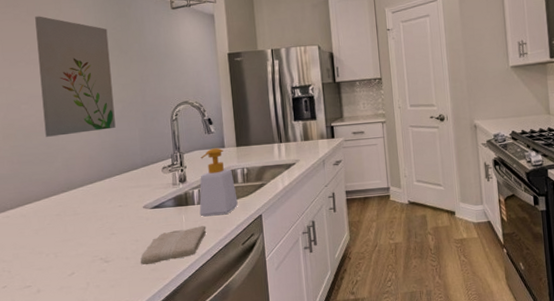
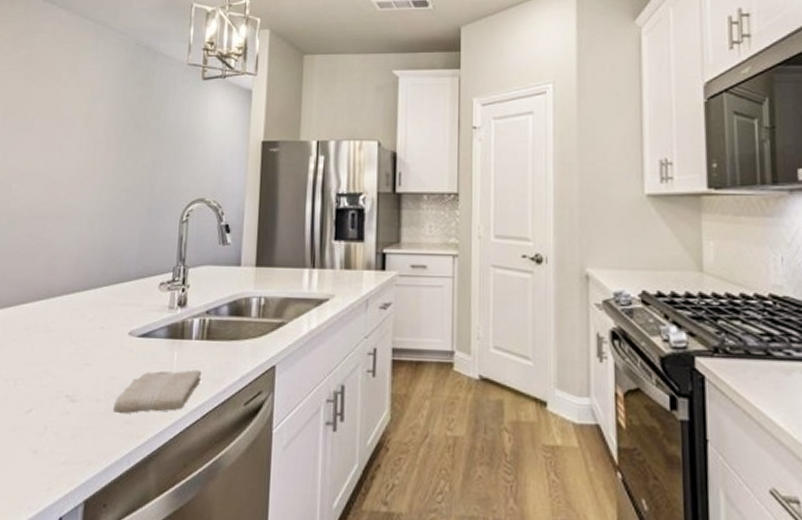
wall art: present [35,16,116,137] -> none [31,77,124,227]
soap bottle: present [199,148,238,217] -> none [196,265,247,359]

